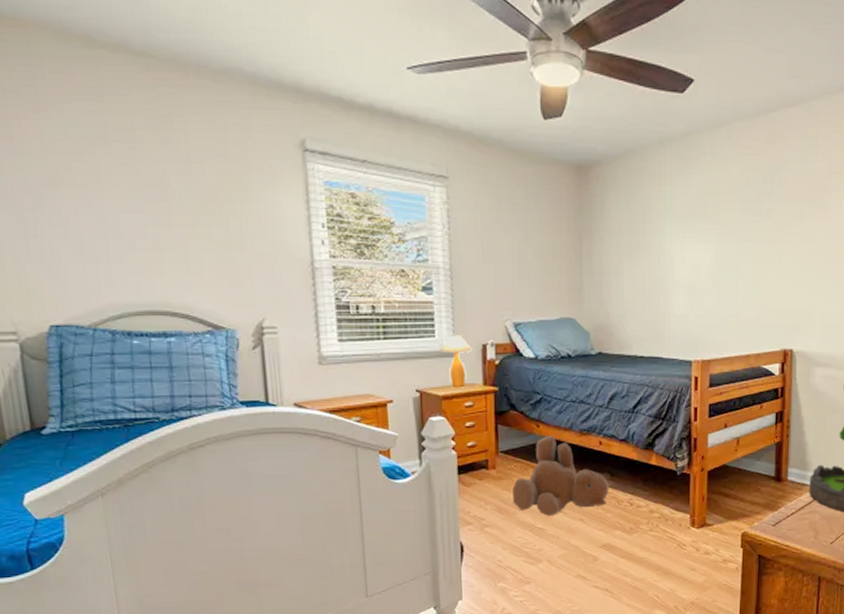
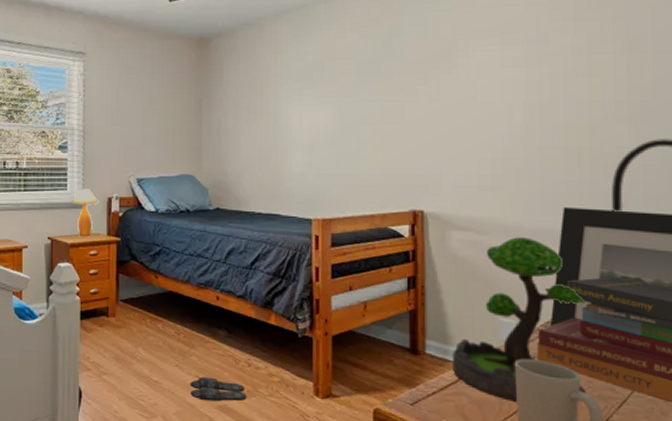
teddy bear: present [512,435,613,516] -> none [129,287,230,369]
slippers: none [574,519,629,542] -> present [190,376,247,401]

